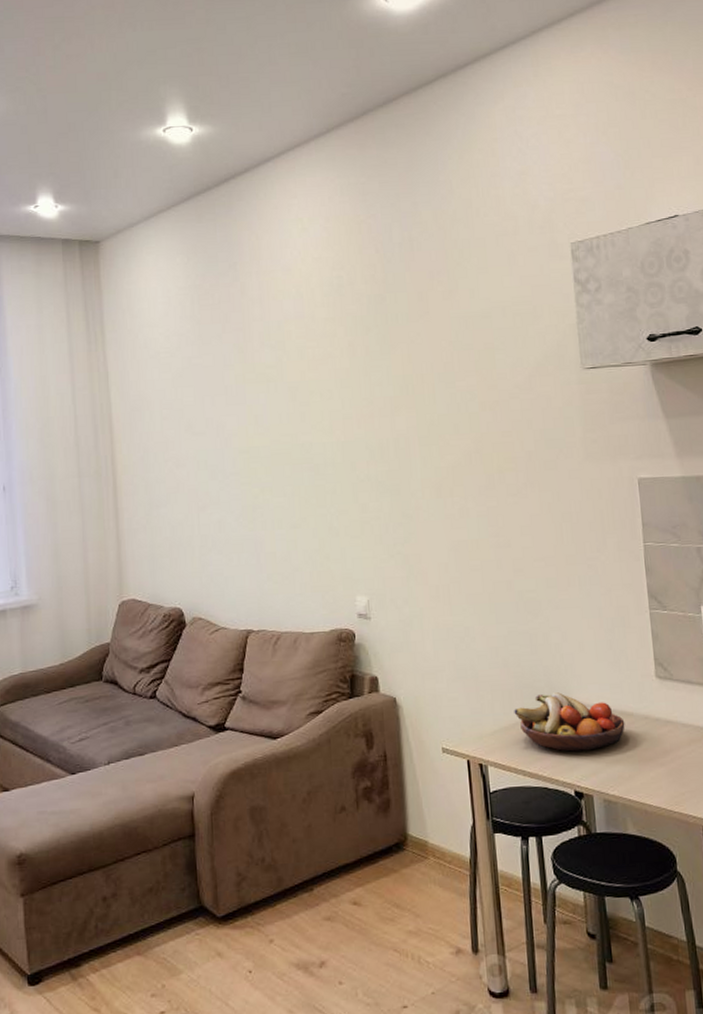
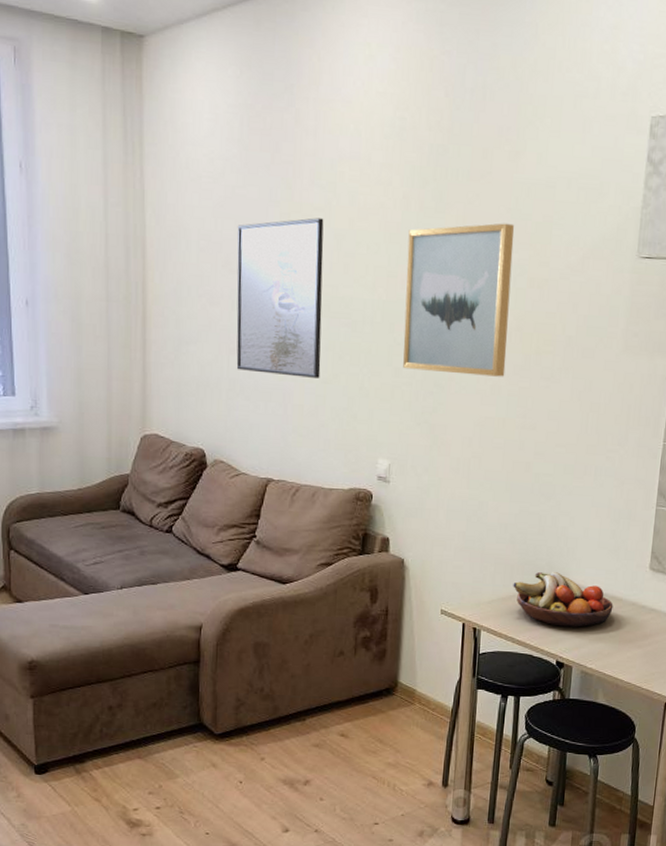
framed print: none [196,374,289,526] -> present [236,218,324,378]
wall art: none [358,355,471,504] -> present [403,223,515,377]

